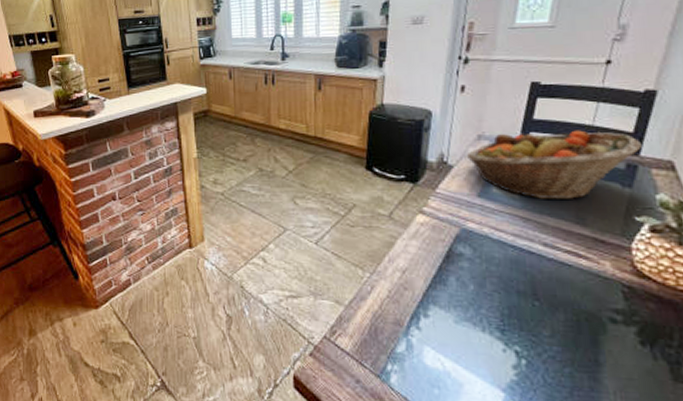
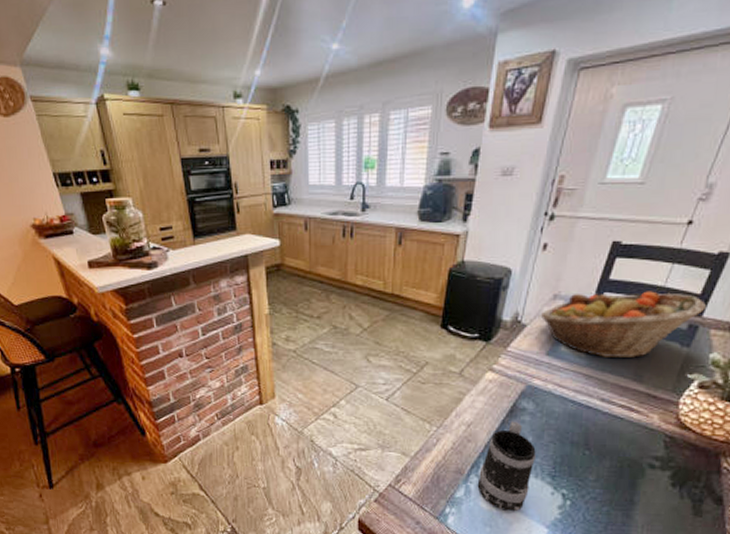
mug: none [419,267,480,372] -> present [477,421,536,512]

